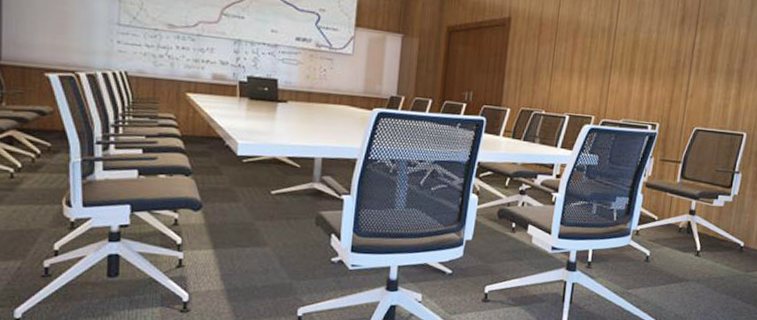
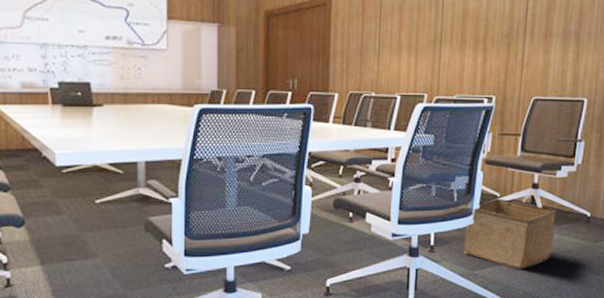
storage bin: none [620,221,711,292] -> present [464,198,557,269]

